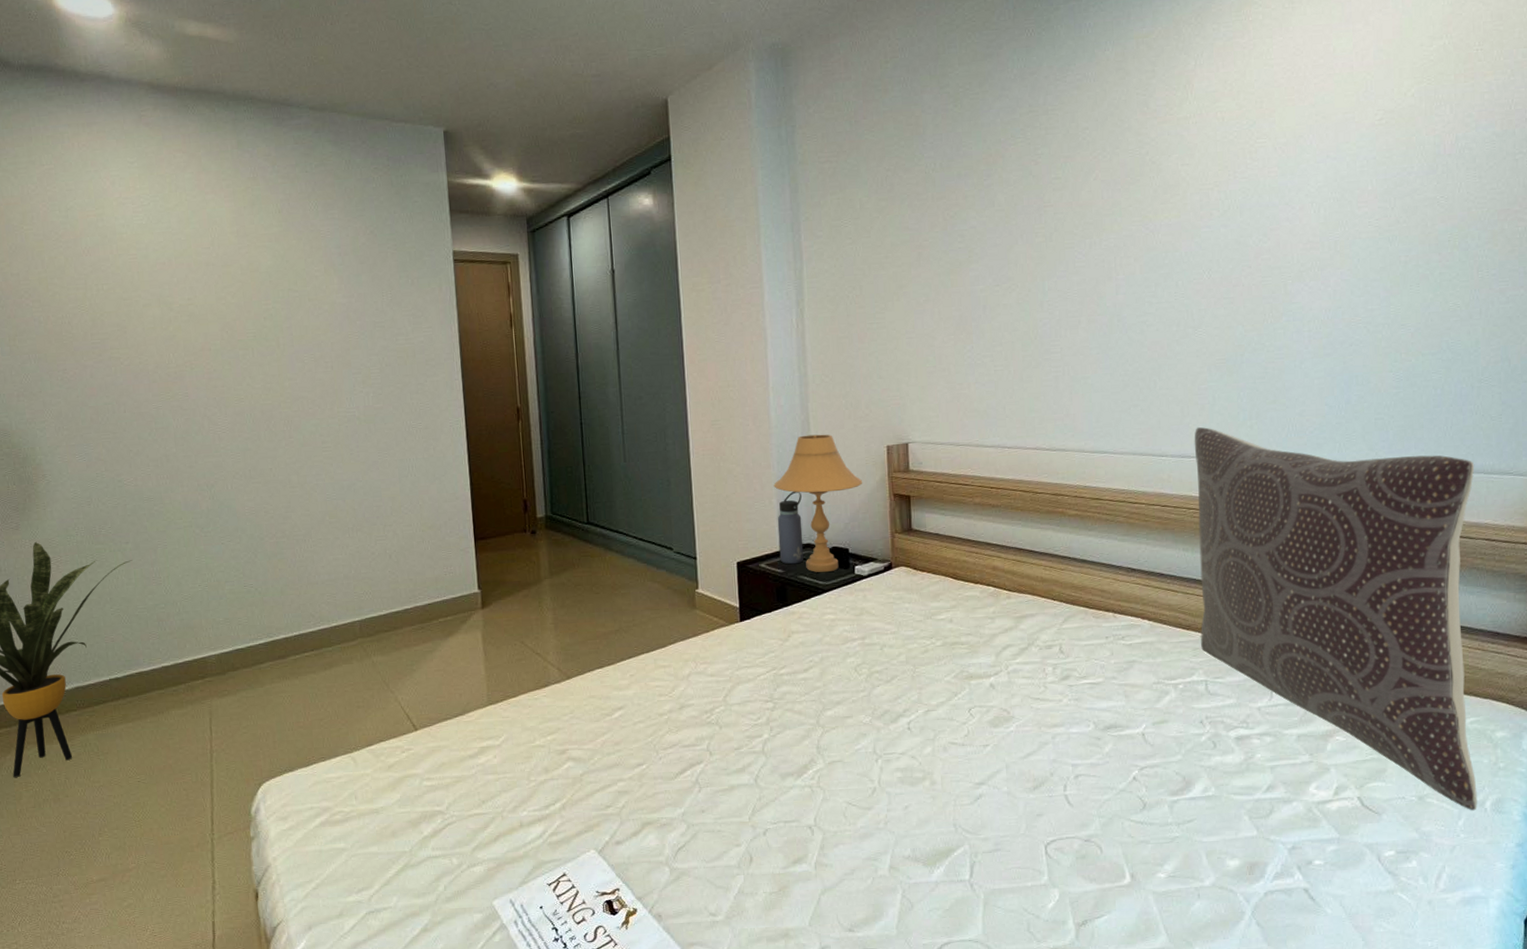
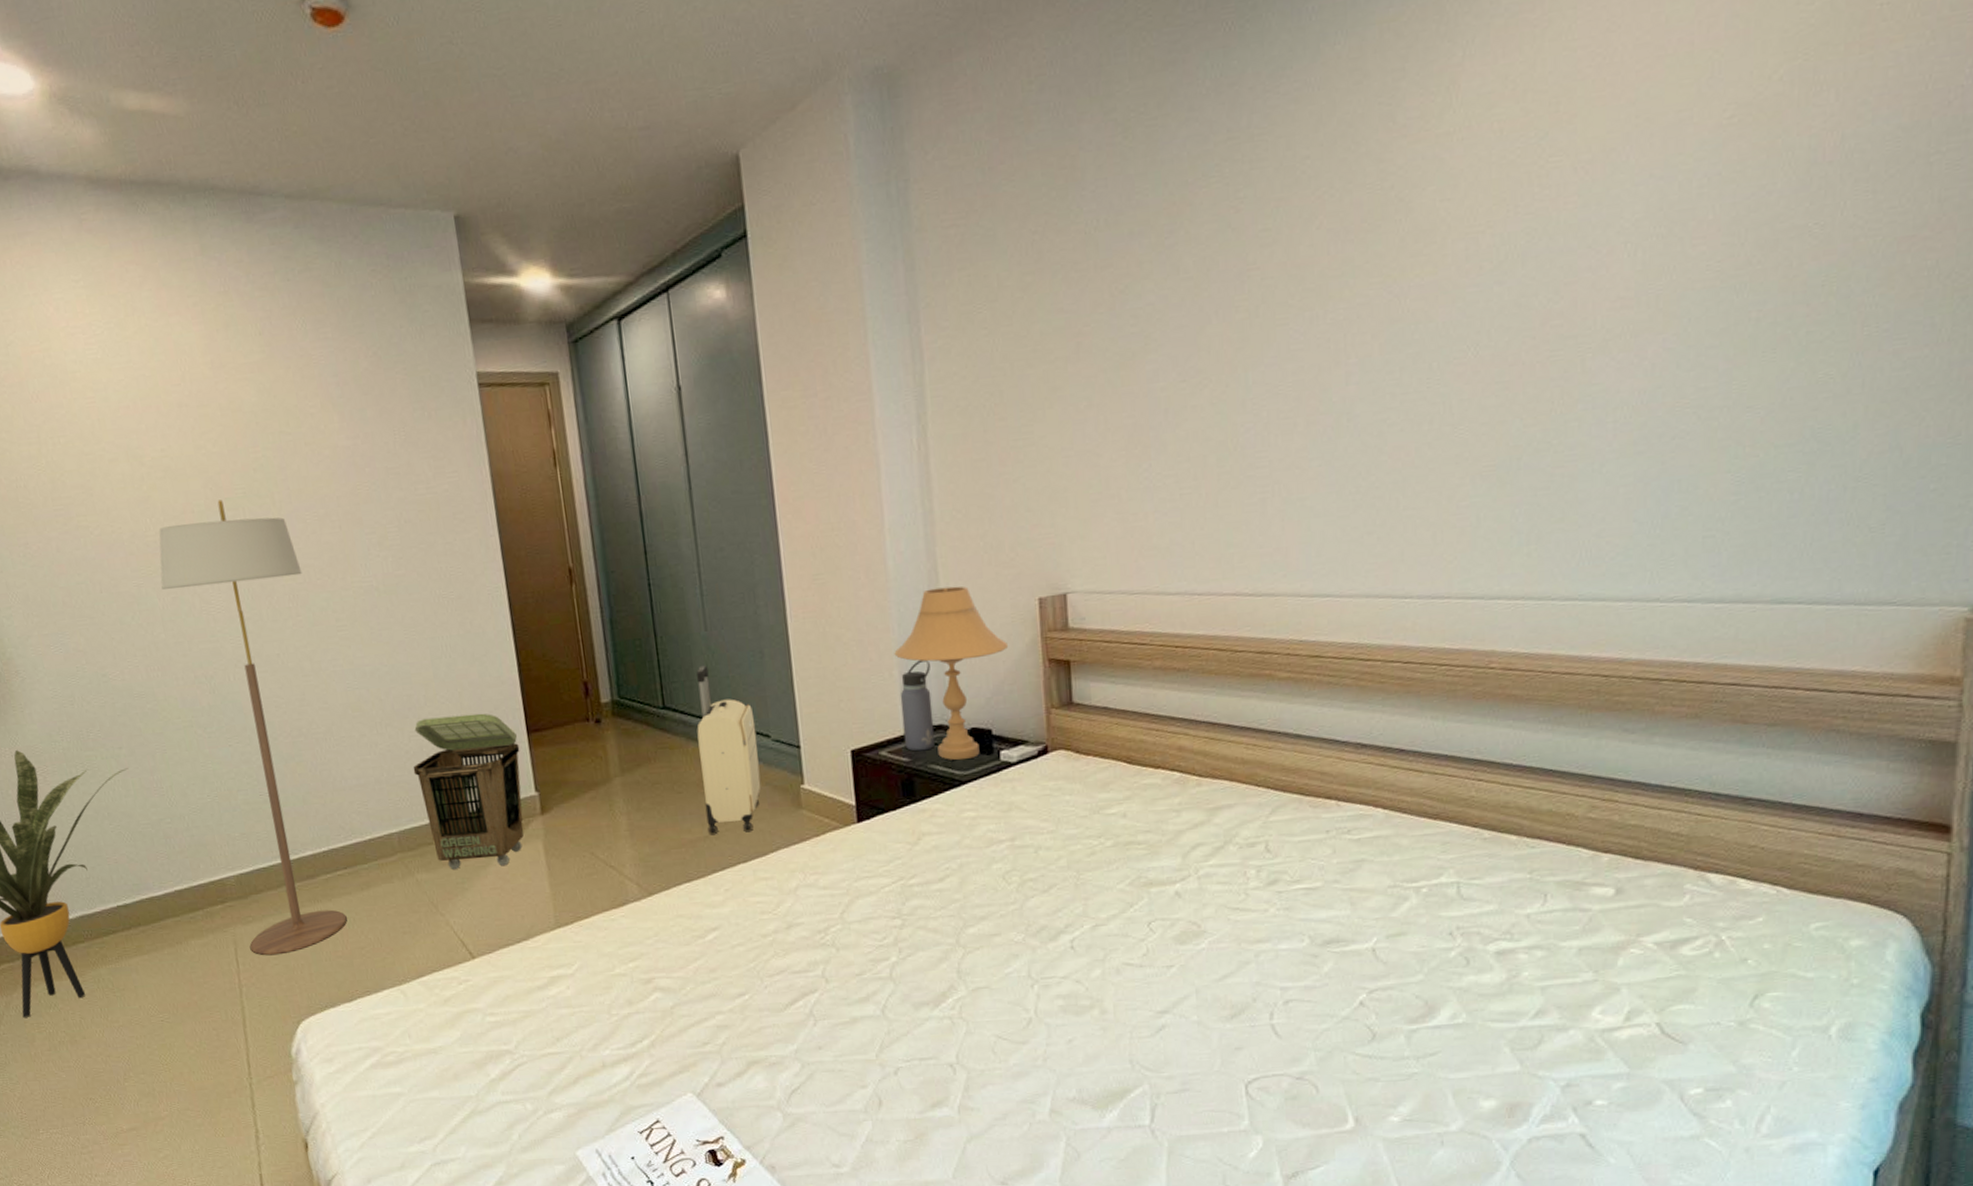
floor lamp: none [177,341,310,725] -> present [158,499,348,956]
laundry basket: none [377,523,468,654] -> present [413,713,524,870]
suitcase: none [614,490,664,629] -> present [696,665,761,835]
pillow: present [1194,427,1477,811] -> none [1449,557,1842,1039]

